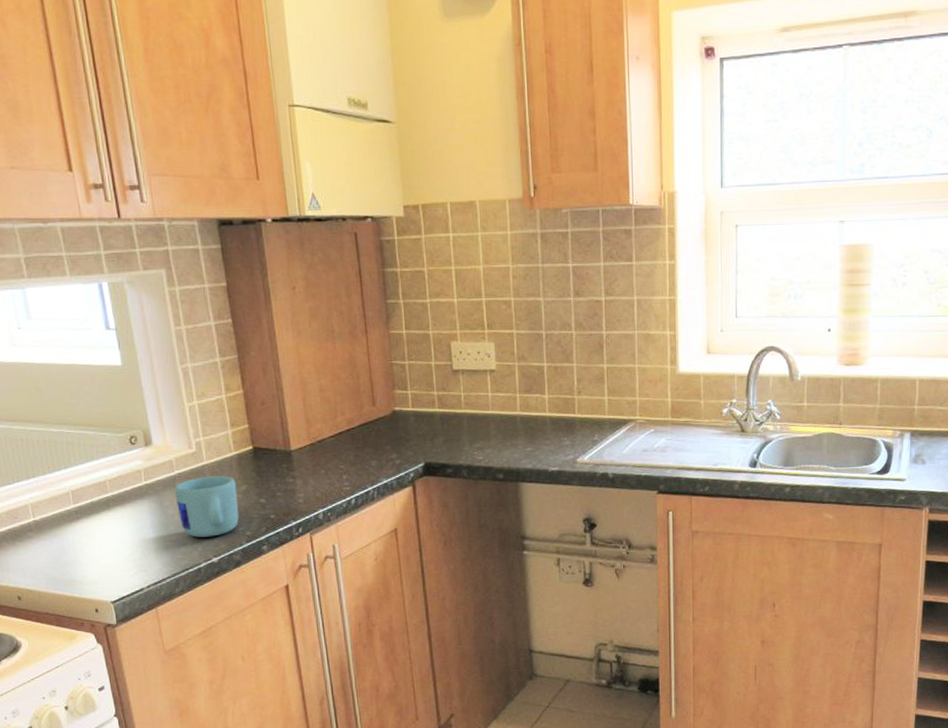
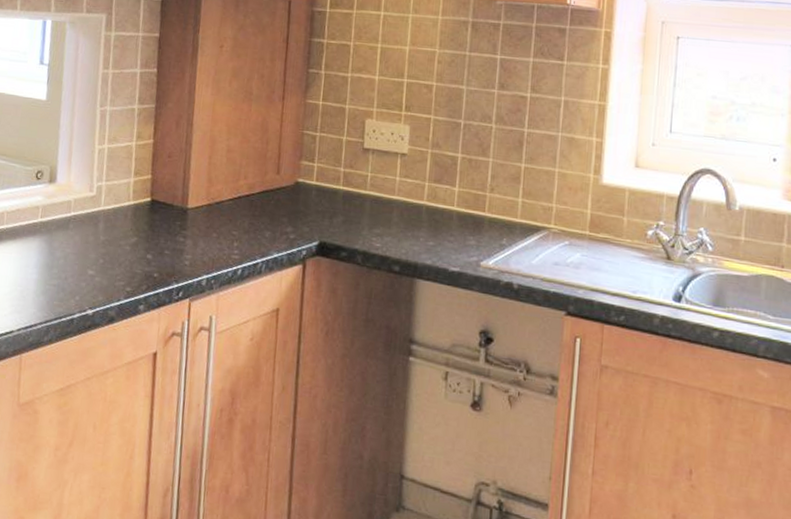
mug: present [174,476,239,538] -> none [65,222,127,287]

